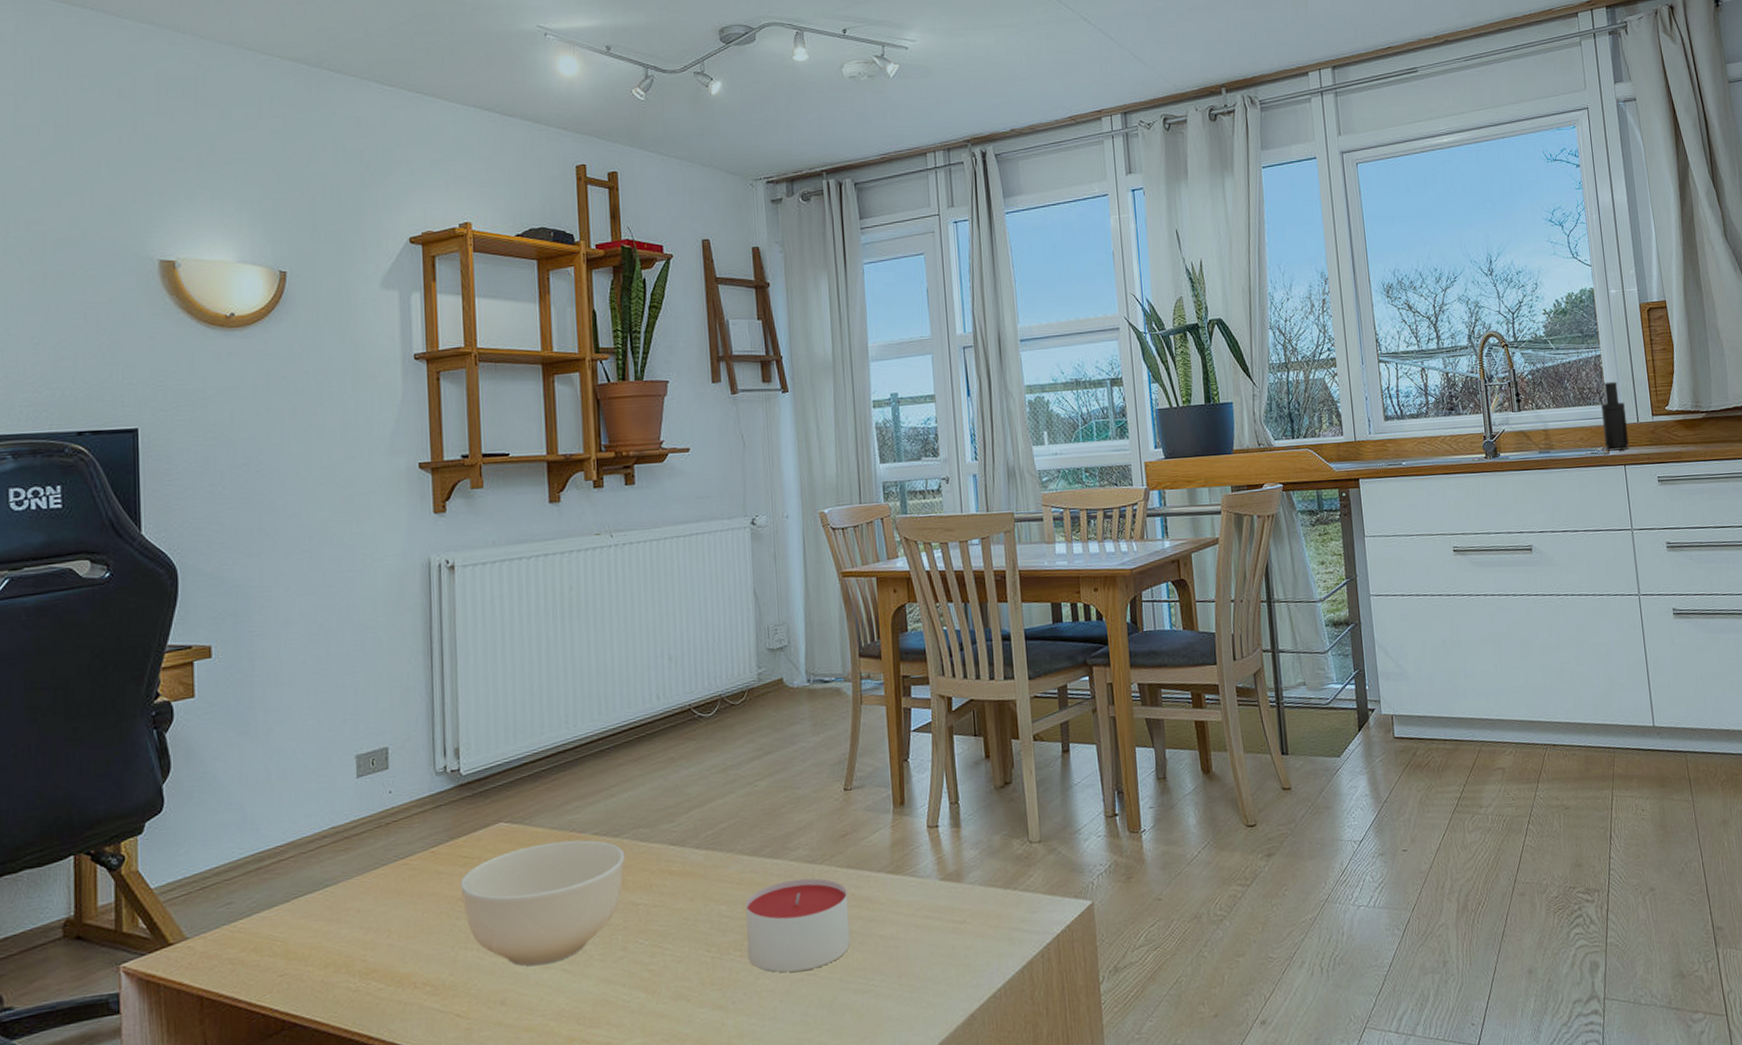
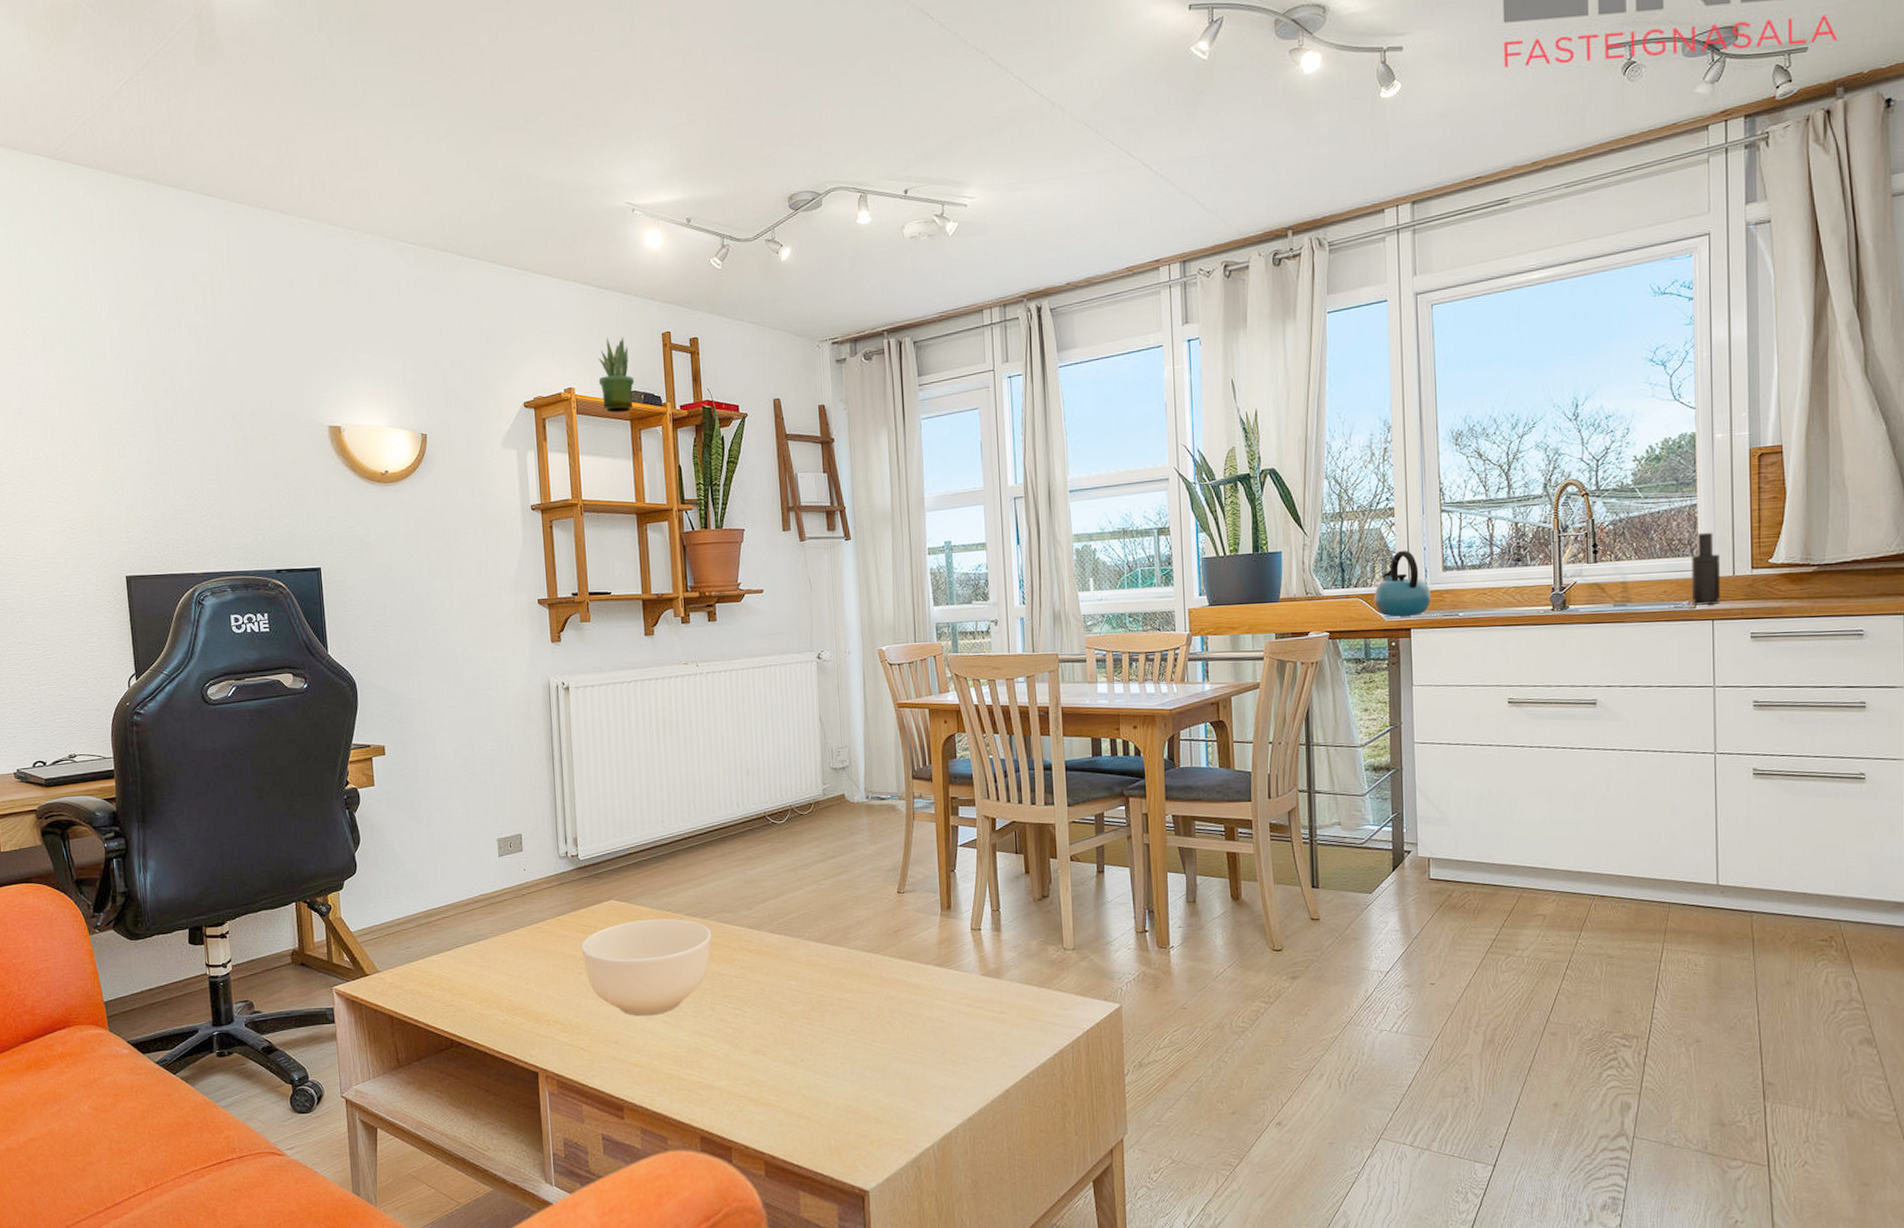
planter: none [500,168,543,252] -> present [598,336,635,413]
candle: present [745,878,850,973] -> none [812,964,901,1040]
kettle: none [1323,400,1376,467] -> present [1374,550,1432,617]

